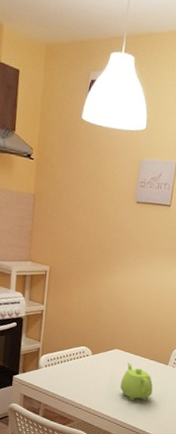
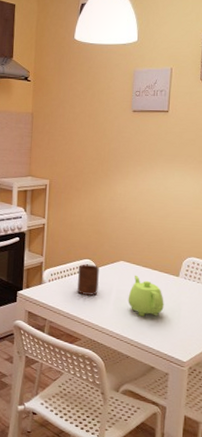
cup: none [73,351,95,381] -> present [77,264,99,296]

